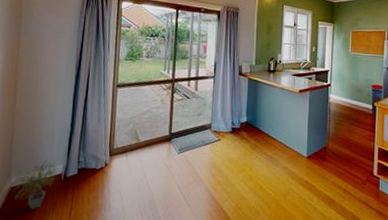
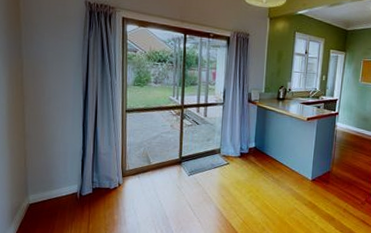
potted plant: present [11,160,59,210] -> none [29,180,74,224]

